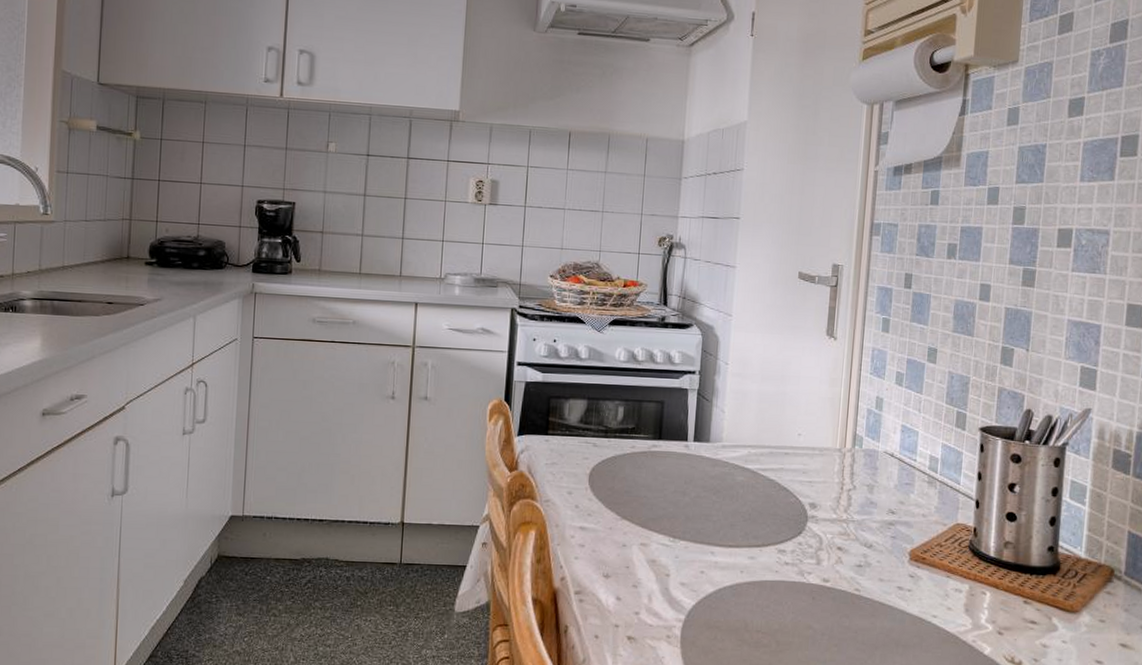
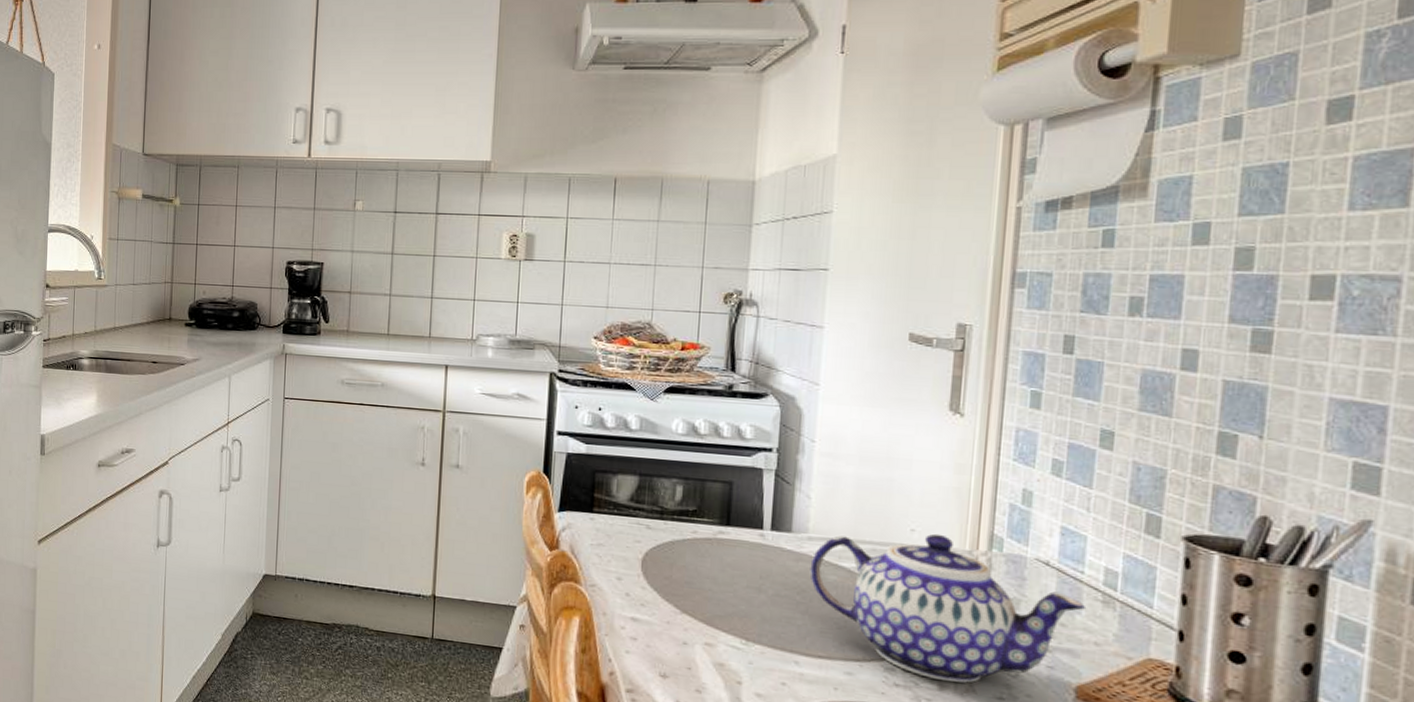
teapot: none [723,436,918,557] -> present [810,533,1087,684]

